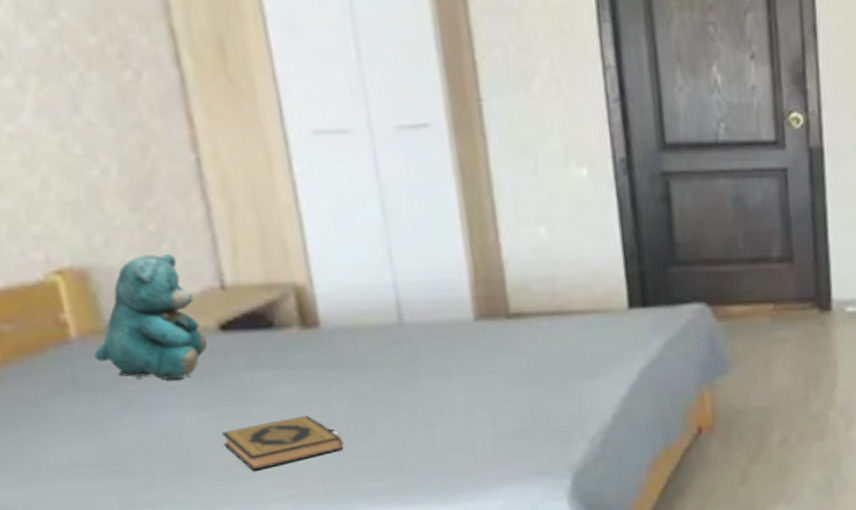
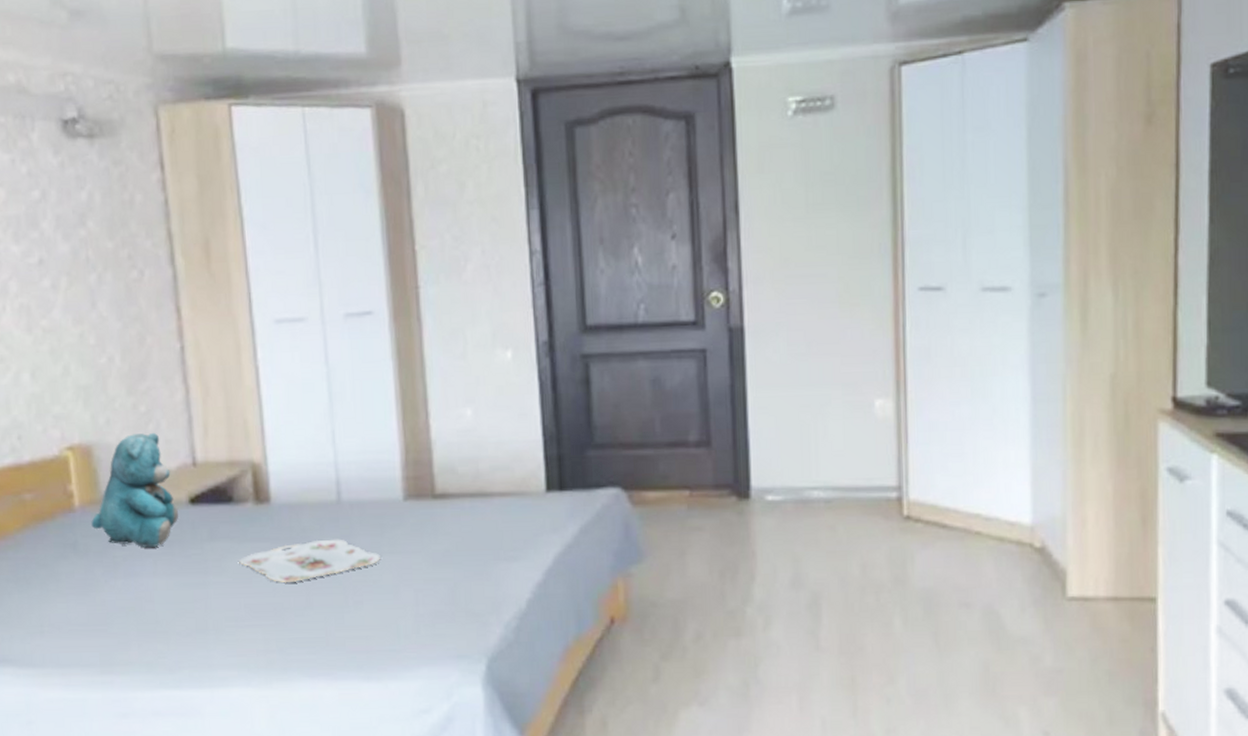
hardback book: present [222,416,344,471] -> none [185,587,284,637]
serving tray: none [285,362,451,411] -> present [239,539,380,583]

